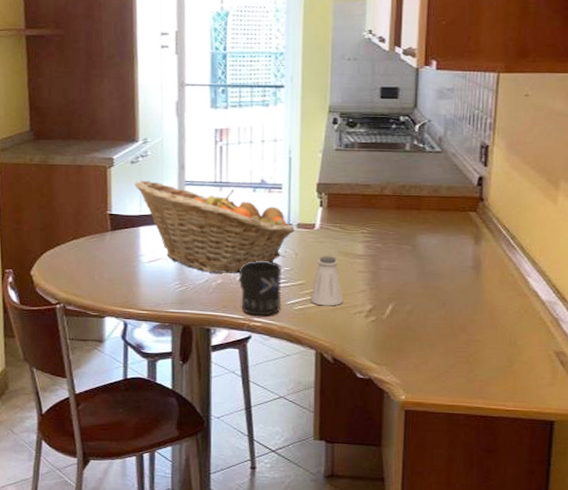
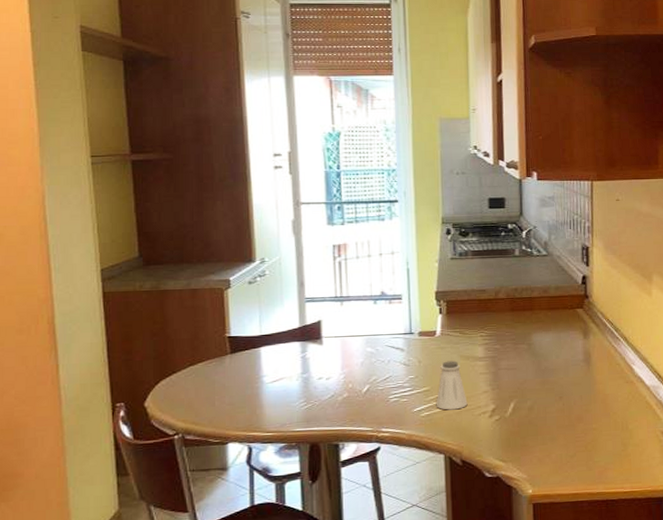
fruit basket: present [135,180,295,274] -> none [253,299,417,388]
mug: present [238,261,282,316] -> none [364,371,409,426]

